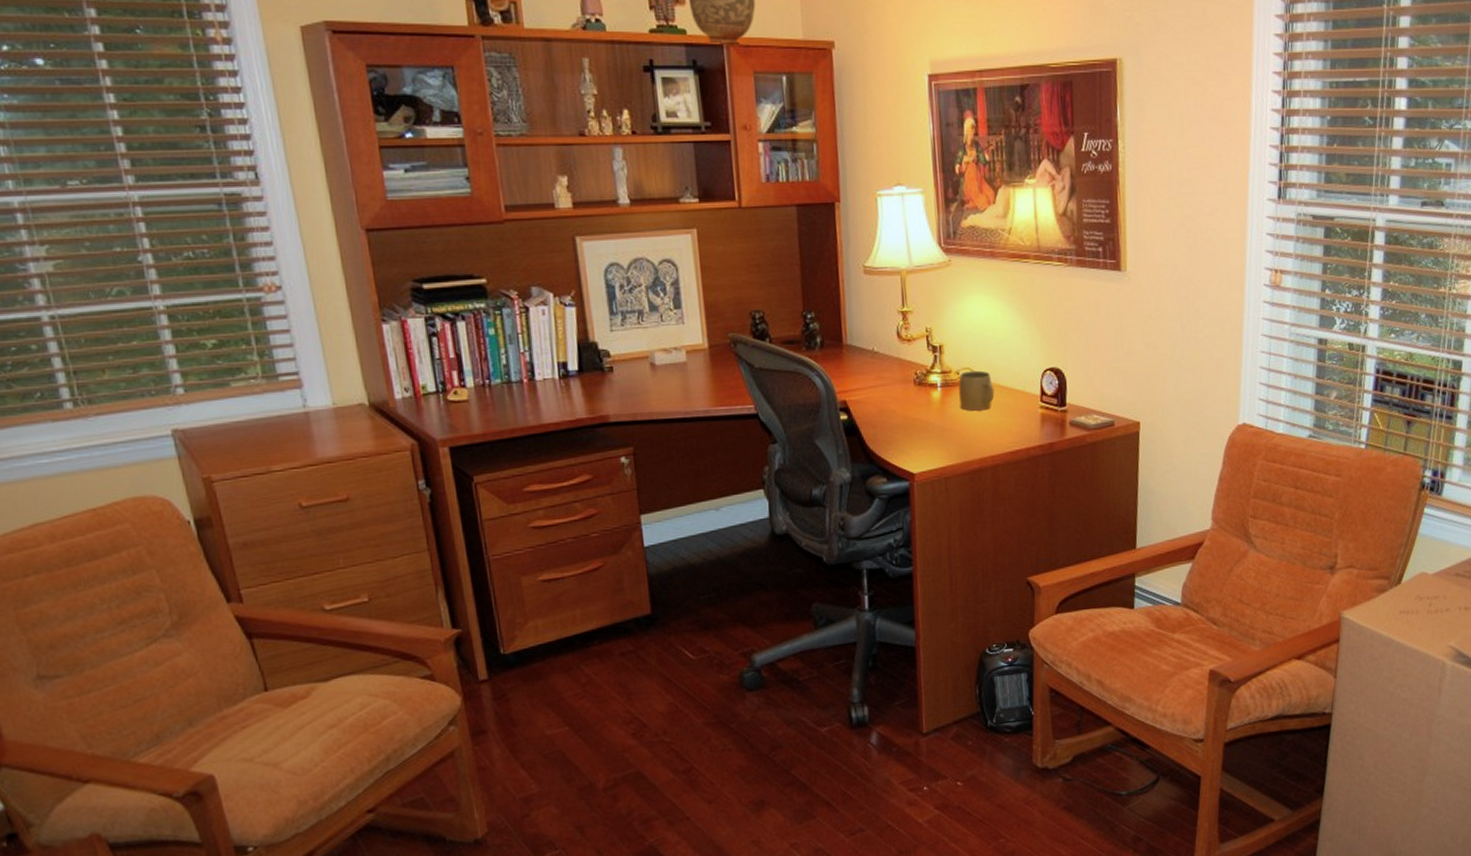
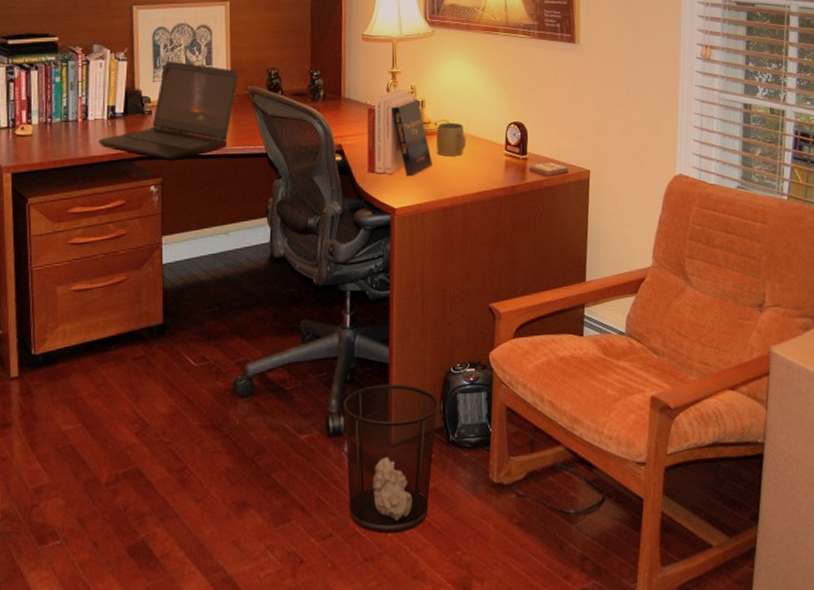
laptop computer: none [551,305,716,427] -> present [99,61,238,161]
waste bin: none [866,669,974,825] -> present [344,384,439,534]
books: none [875,332,956,437] -> present [367,89,432,177]

